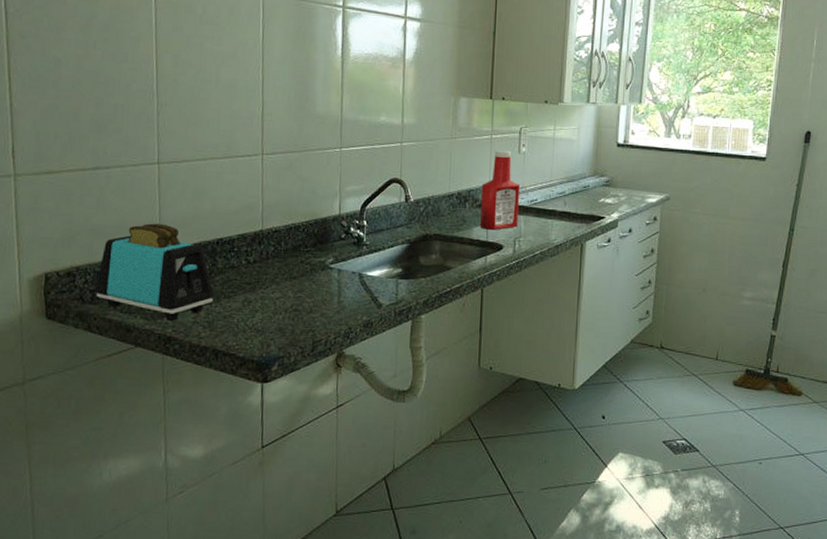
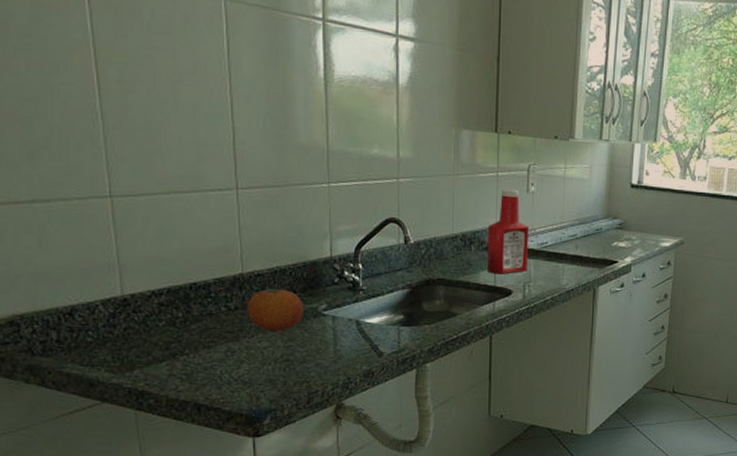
toaster: present [94,223,214,321] -> none [45,265,190,373]
fruit: none [263,243,314,283] -> present [246,288,305,331]

